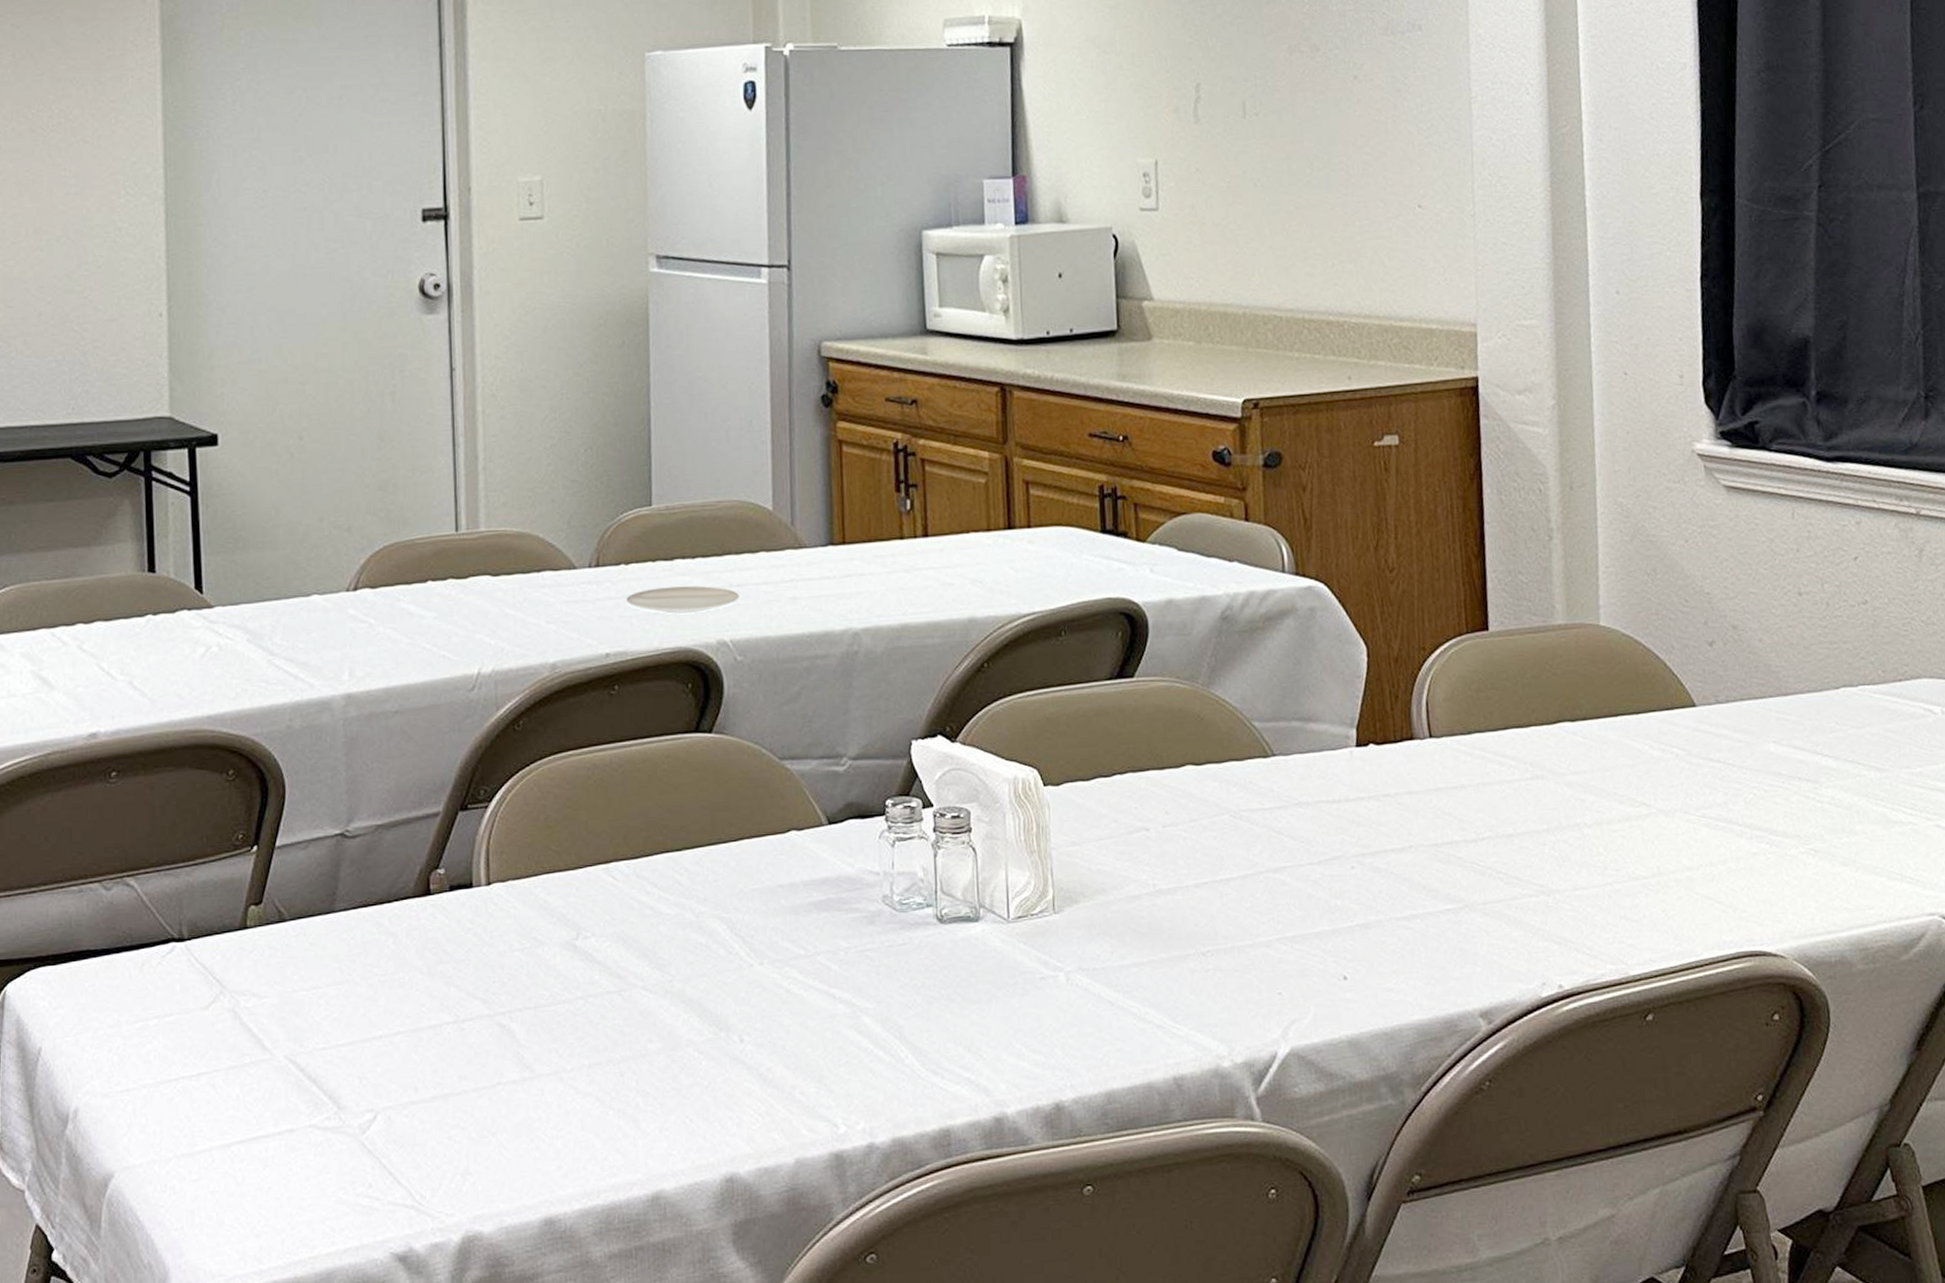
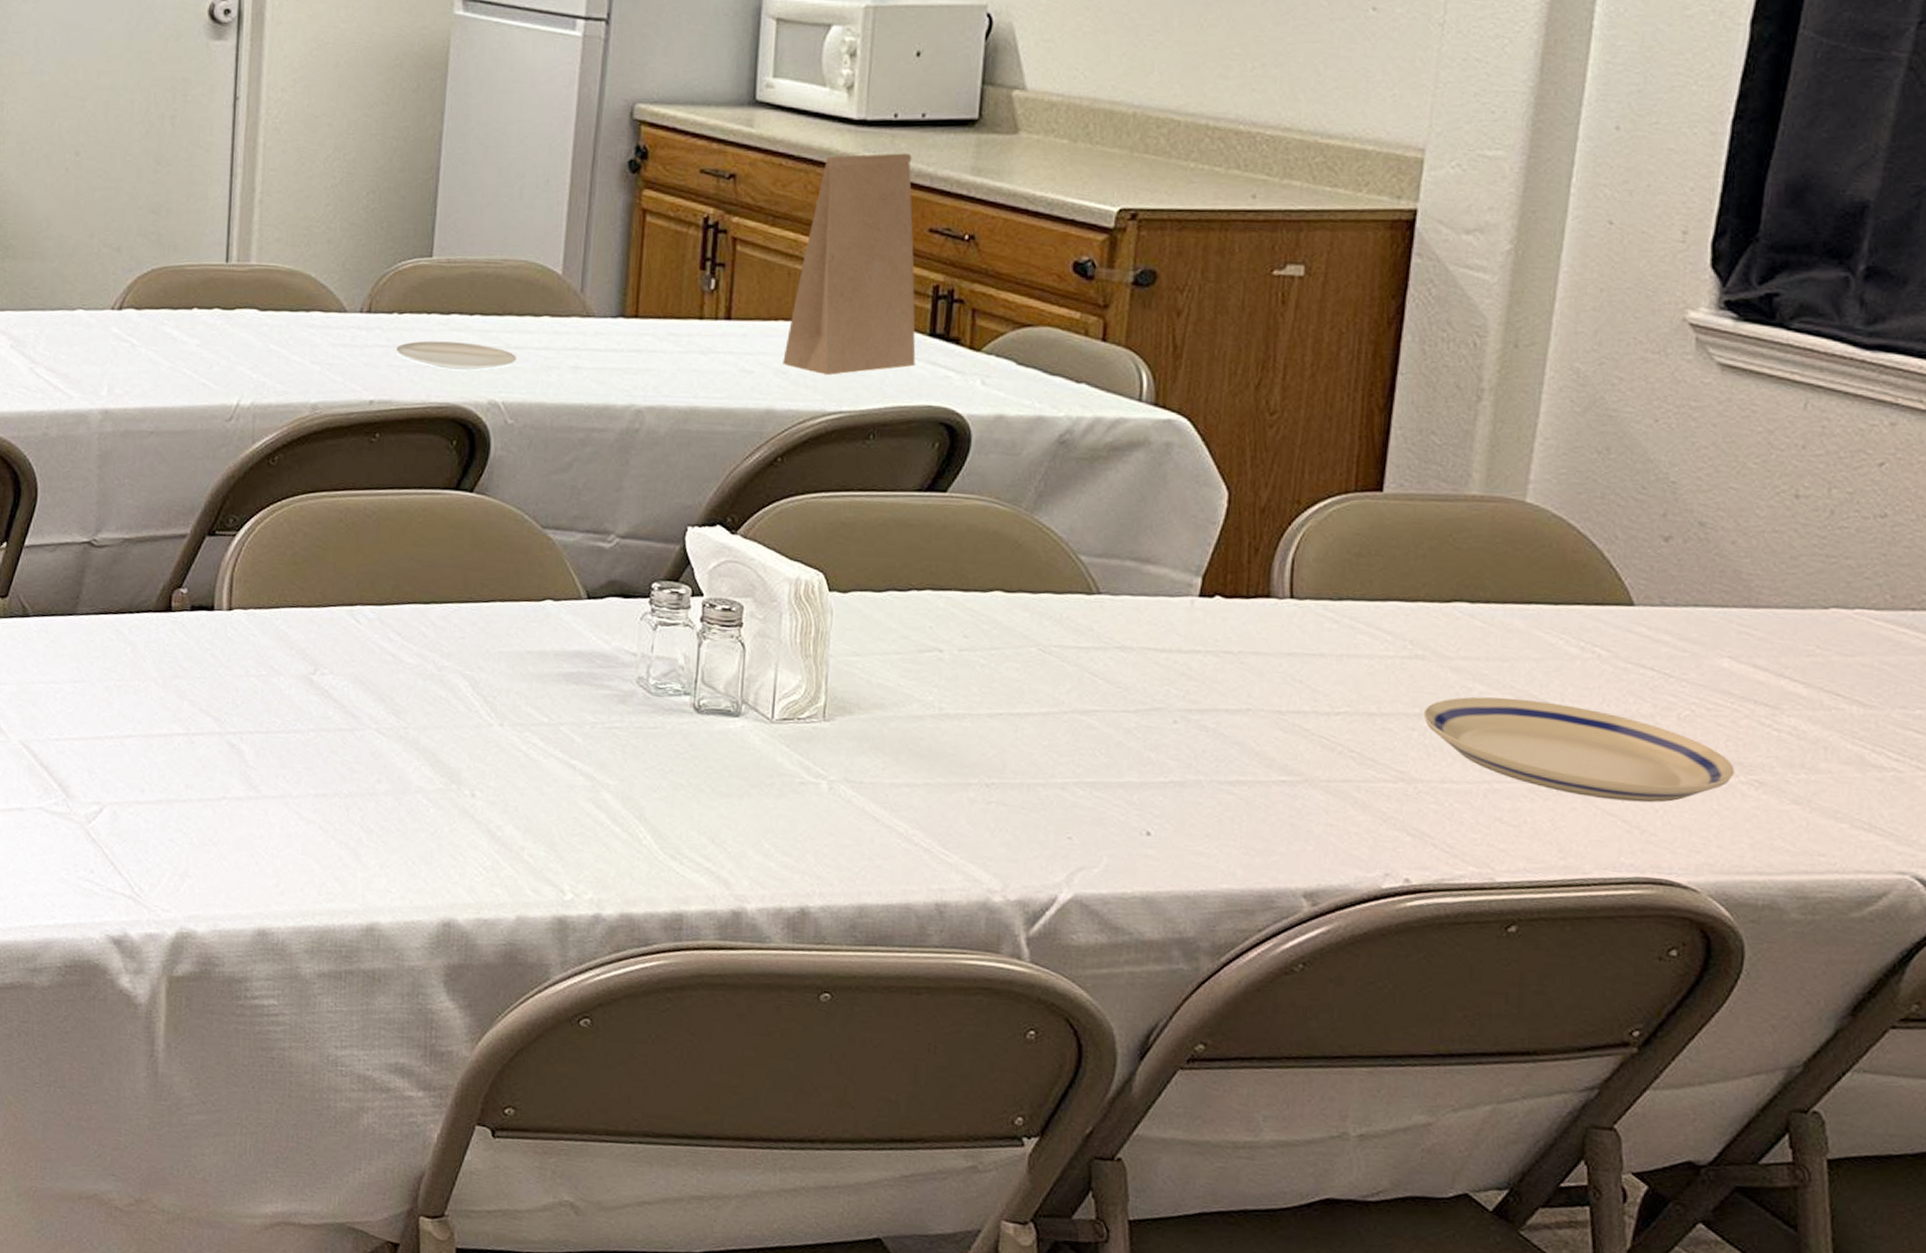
paper bag: none [978,366,1092,579] -> present [783,153,916,375]
plate: none [1550,803,1795,885] -> present [1423,696,1735,803]

